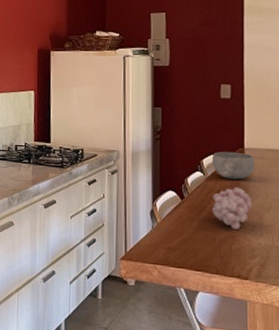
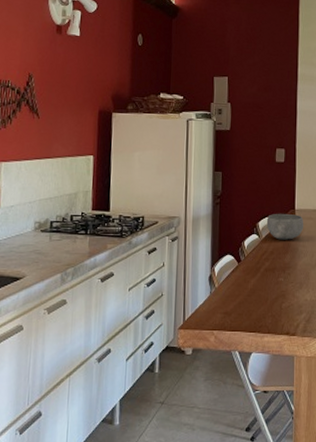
fruit: present [211,187,253,230] -> none [265,247,301,288]

